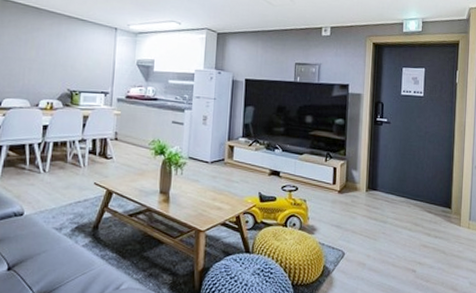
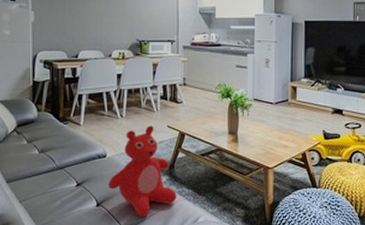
teddy bear: none [23,182,99,283] -> present [108,125,177,217]

